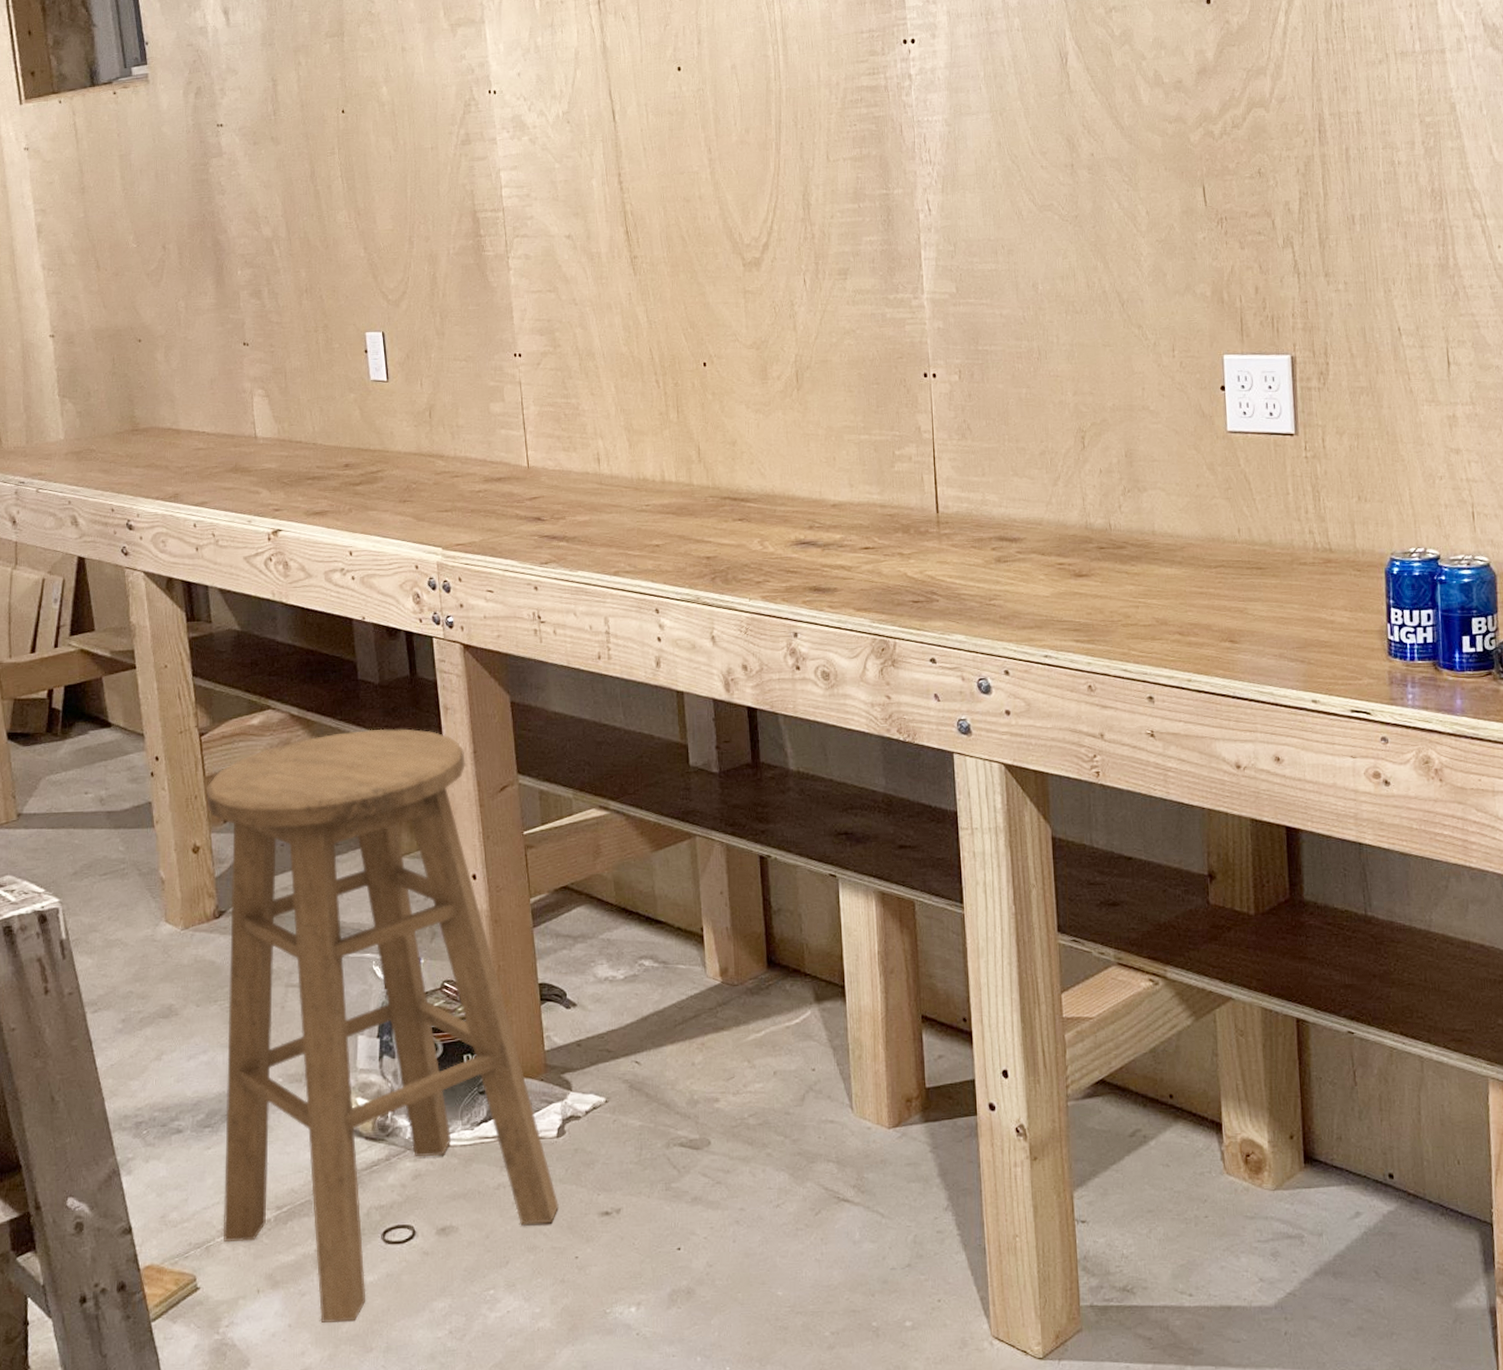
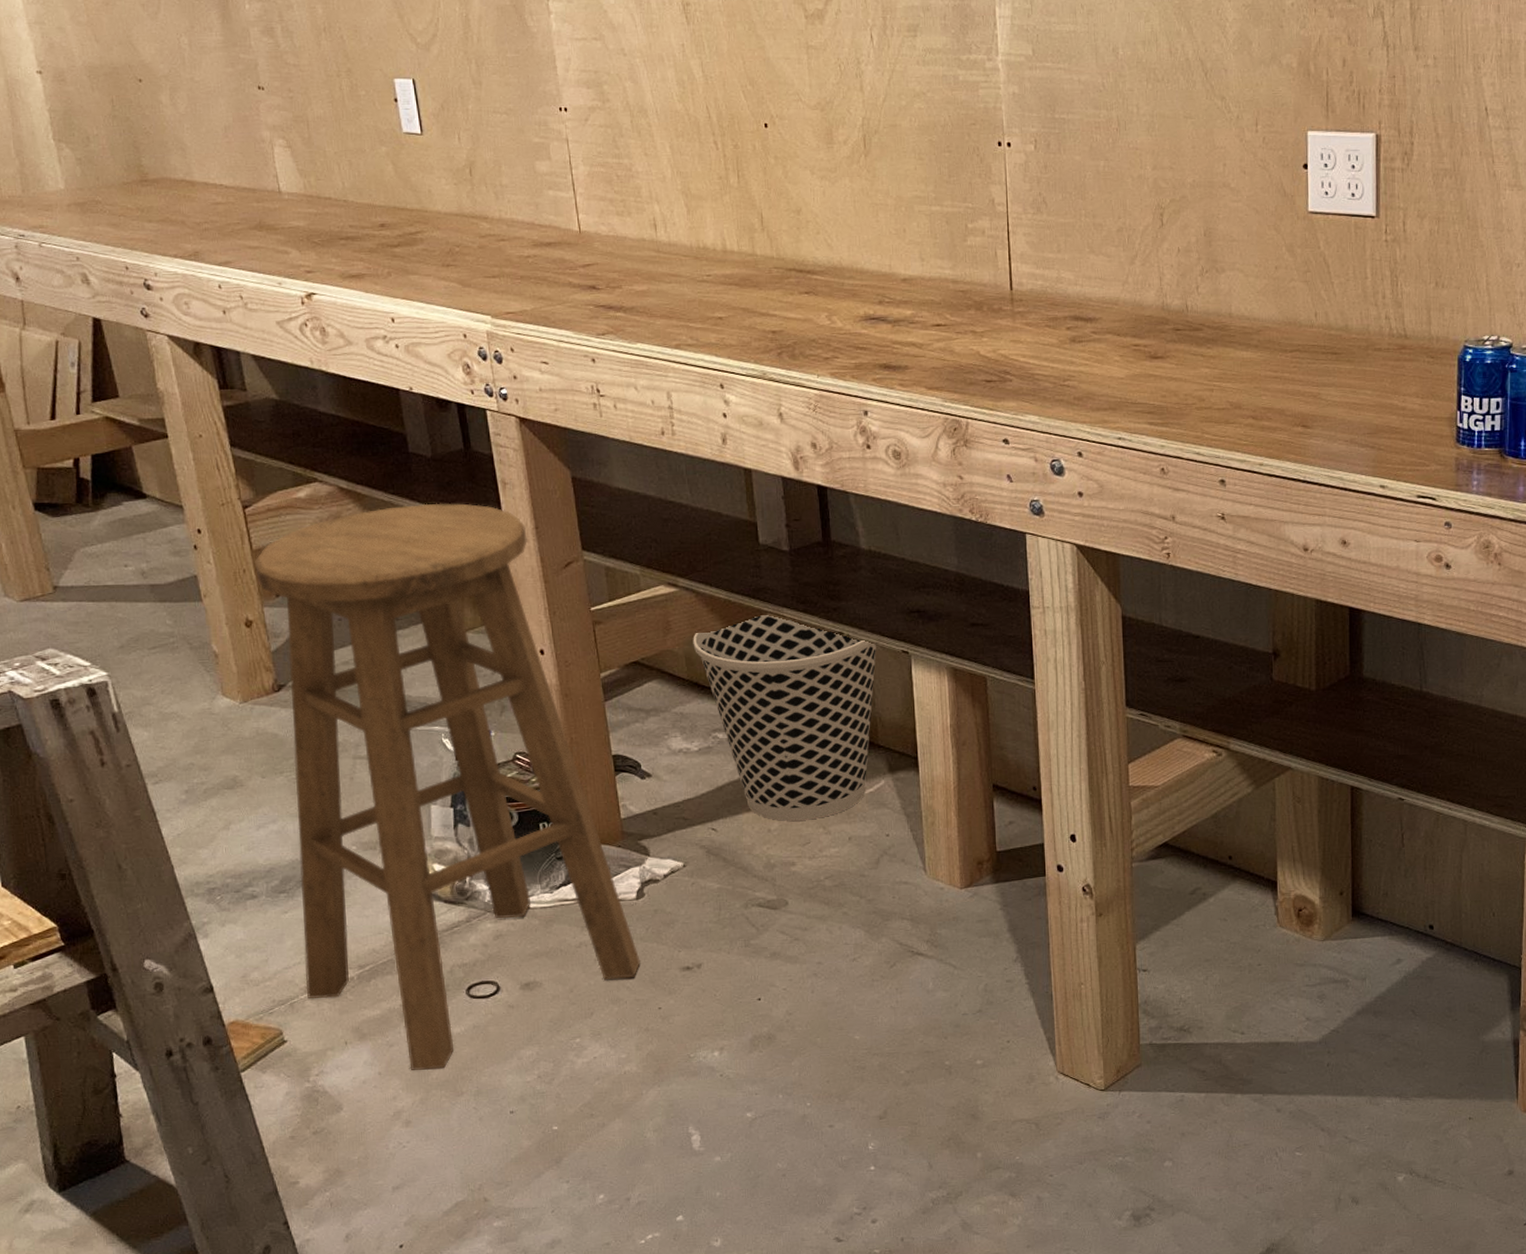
wastebasket: none [622,838,805,1054] -> present [693,615,877,821]

